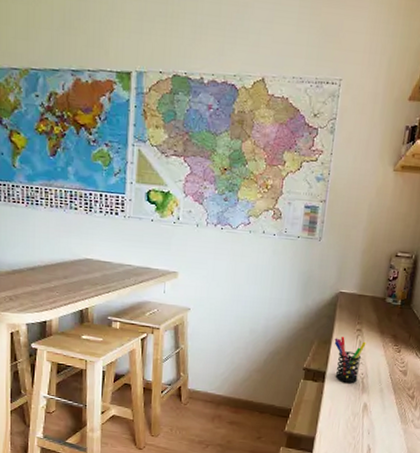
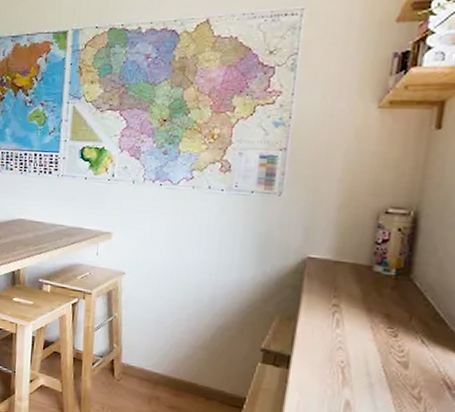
pen holder: present [334,336,366,383] -> none [301,312,346,373]

